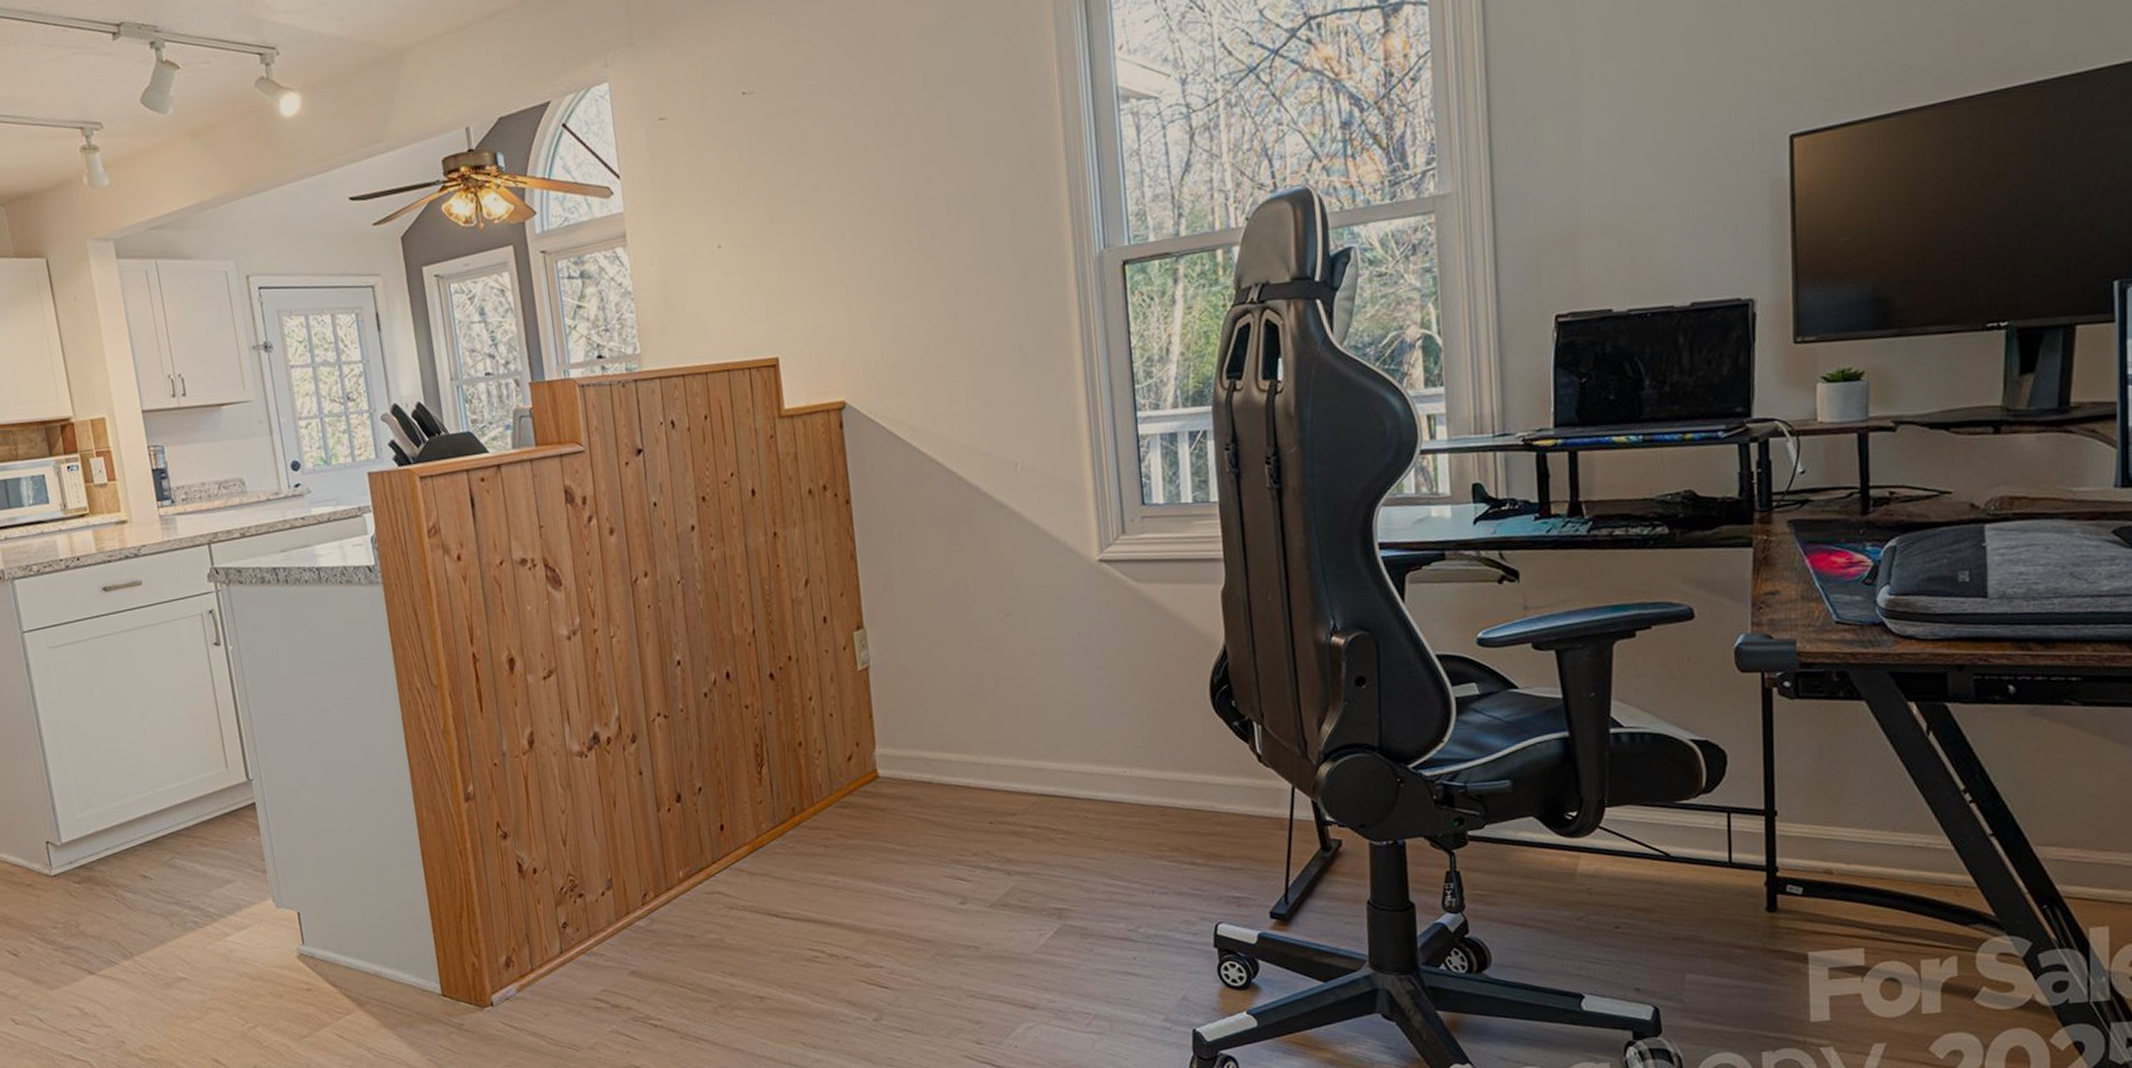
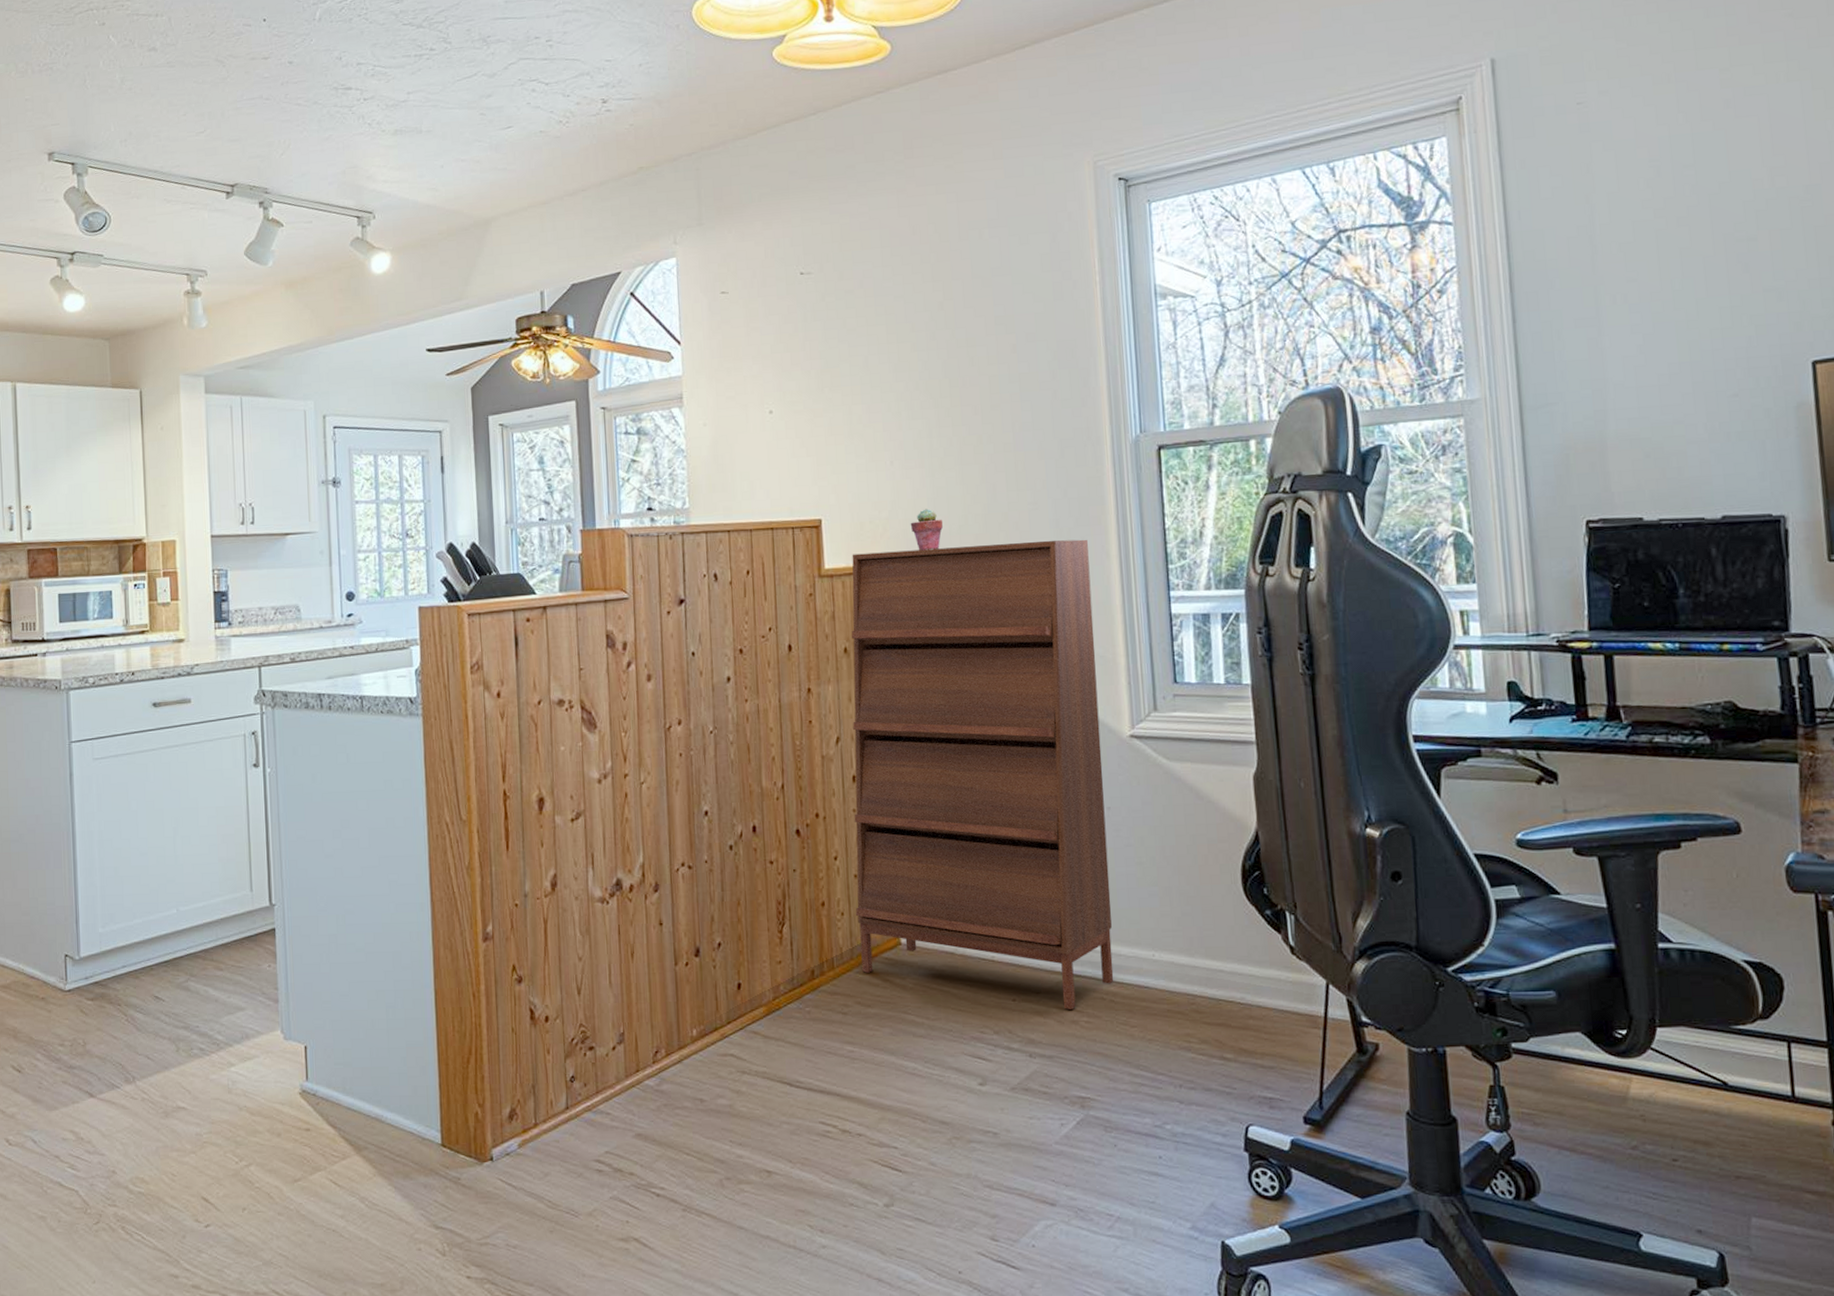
shoe cabinet: none [812,363,1088,828] -> present [851,539,1114,1009]
potted succulent: none [870,340,905,385] -> present [910,509,944,551]

